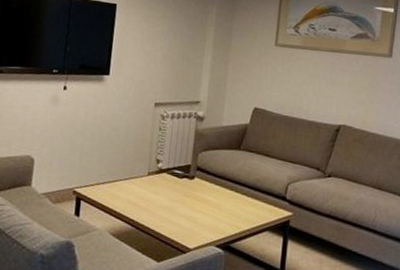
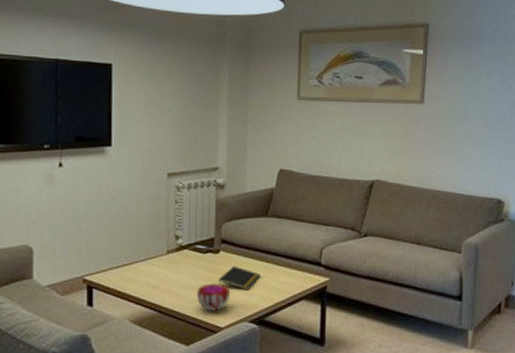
decorative bowl: none [171,207,201,233] -> present [197,284,230,311]
notepad: none [191,192,230,217] -> present [219,266,260,291]

